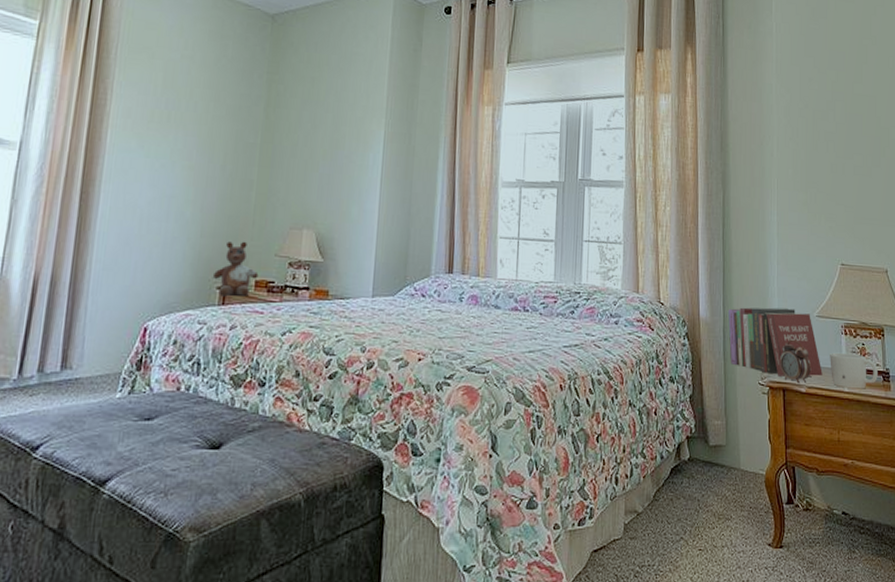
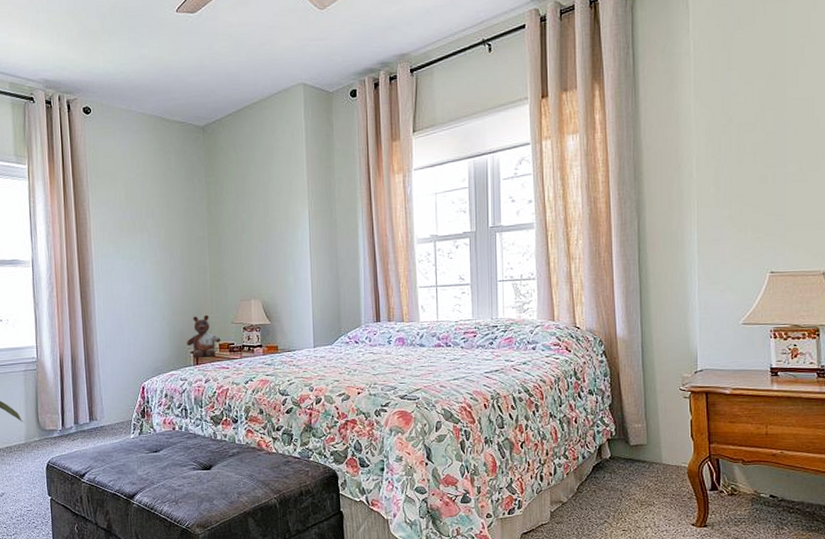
books: present [728,307,823,377] -> none [647,319,749,382]
alarm clock: present [779,339,811,384] -> none [701,347,736,387]
mug: present [830,352,878,389] -> none [757,354,811,387]

